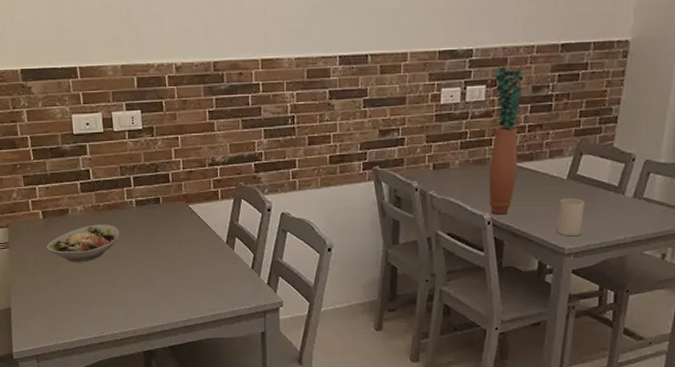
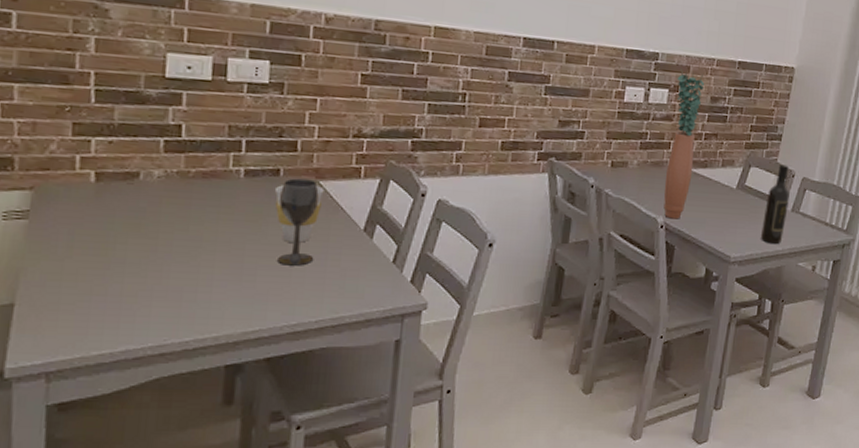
salad: present [46,225,120,262] -> none [94,195,215,245]
cup: none [158,209,193,256] -> present [274,185,324,243]
wine glass: none [162,204,193,274] -> present [278,178,320,266]
cup: present [557,198,585,237] -> none [724,207,751,245]
wine bottle: none [597,148,631,232] -> present [760,164,791,244]

